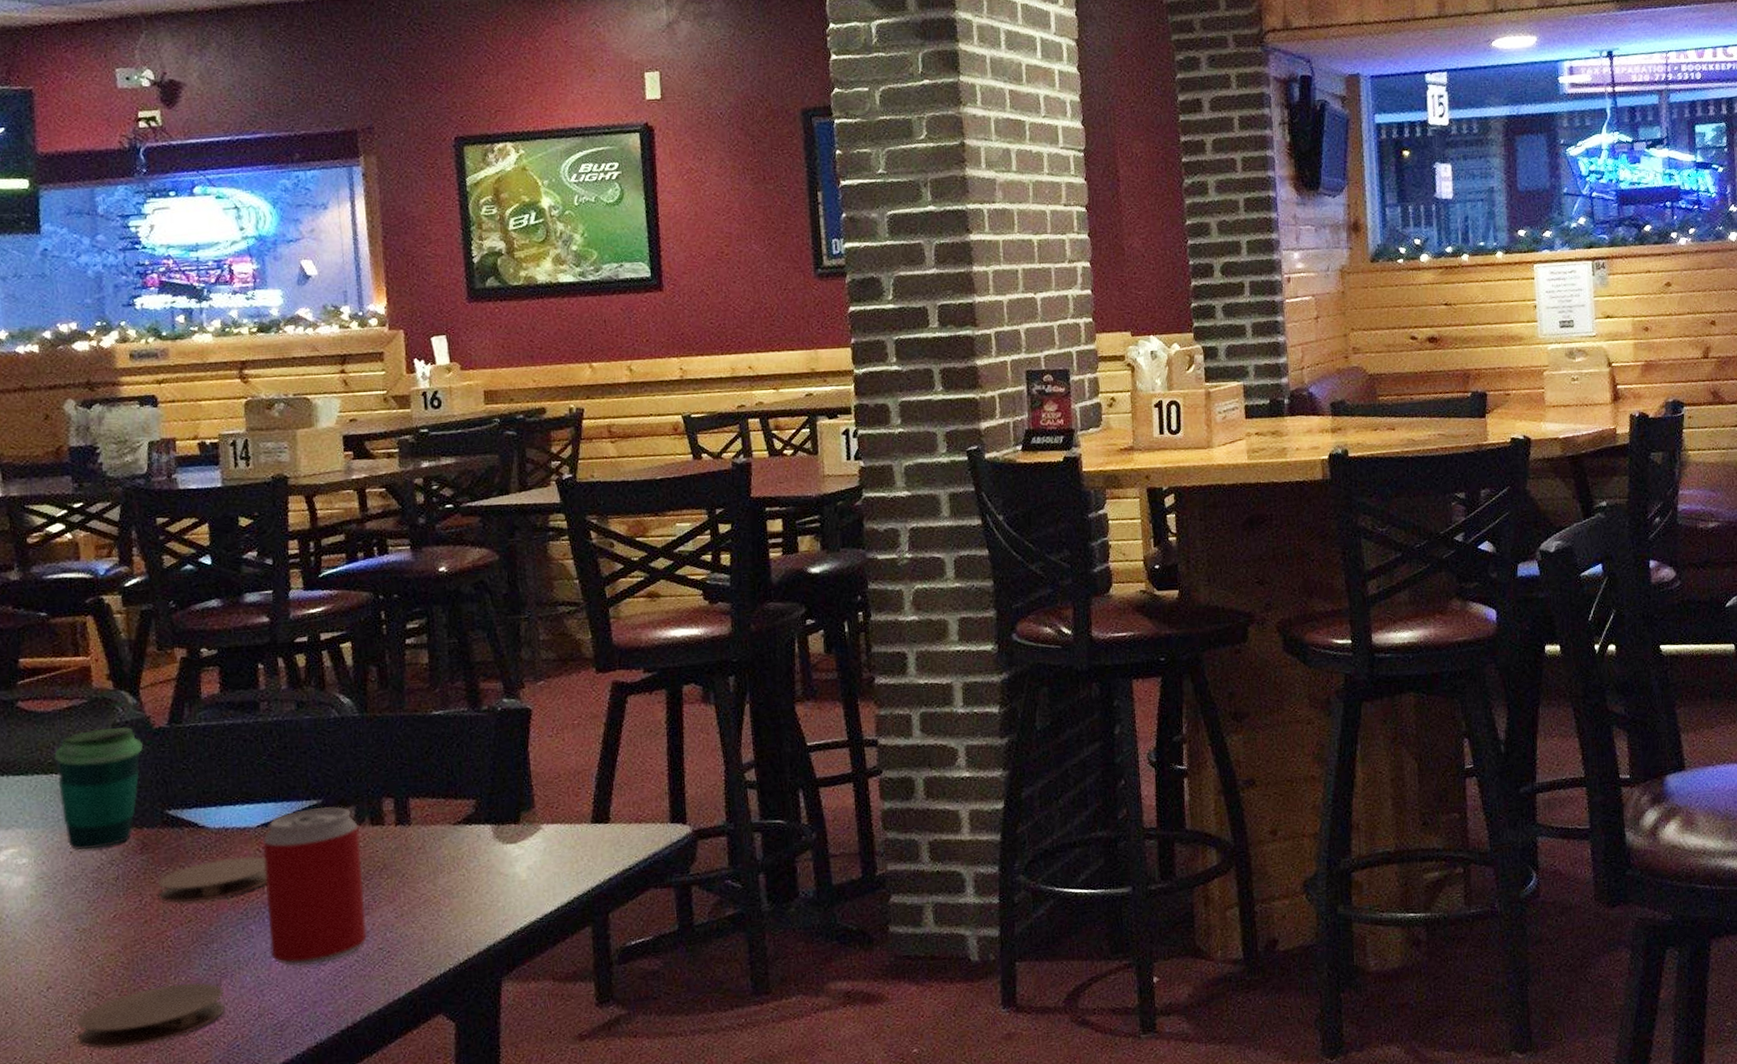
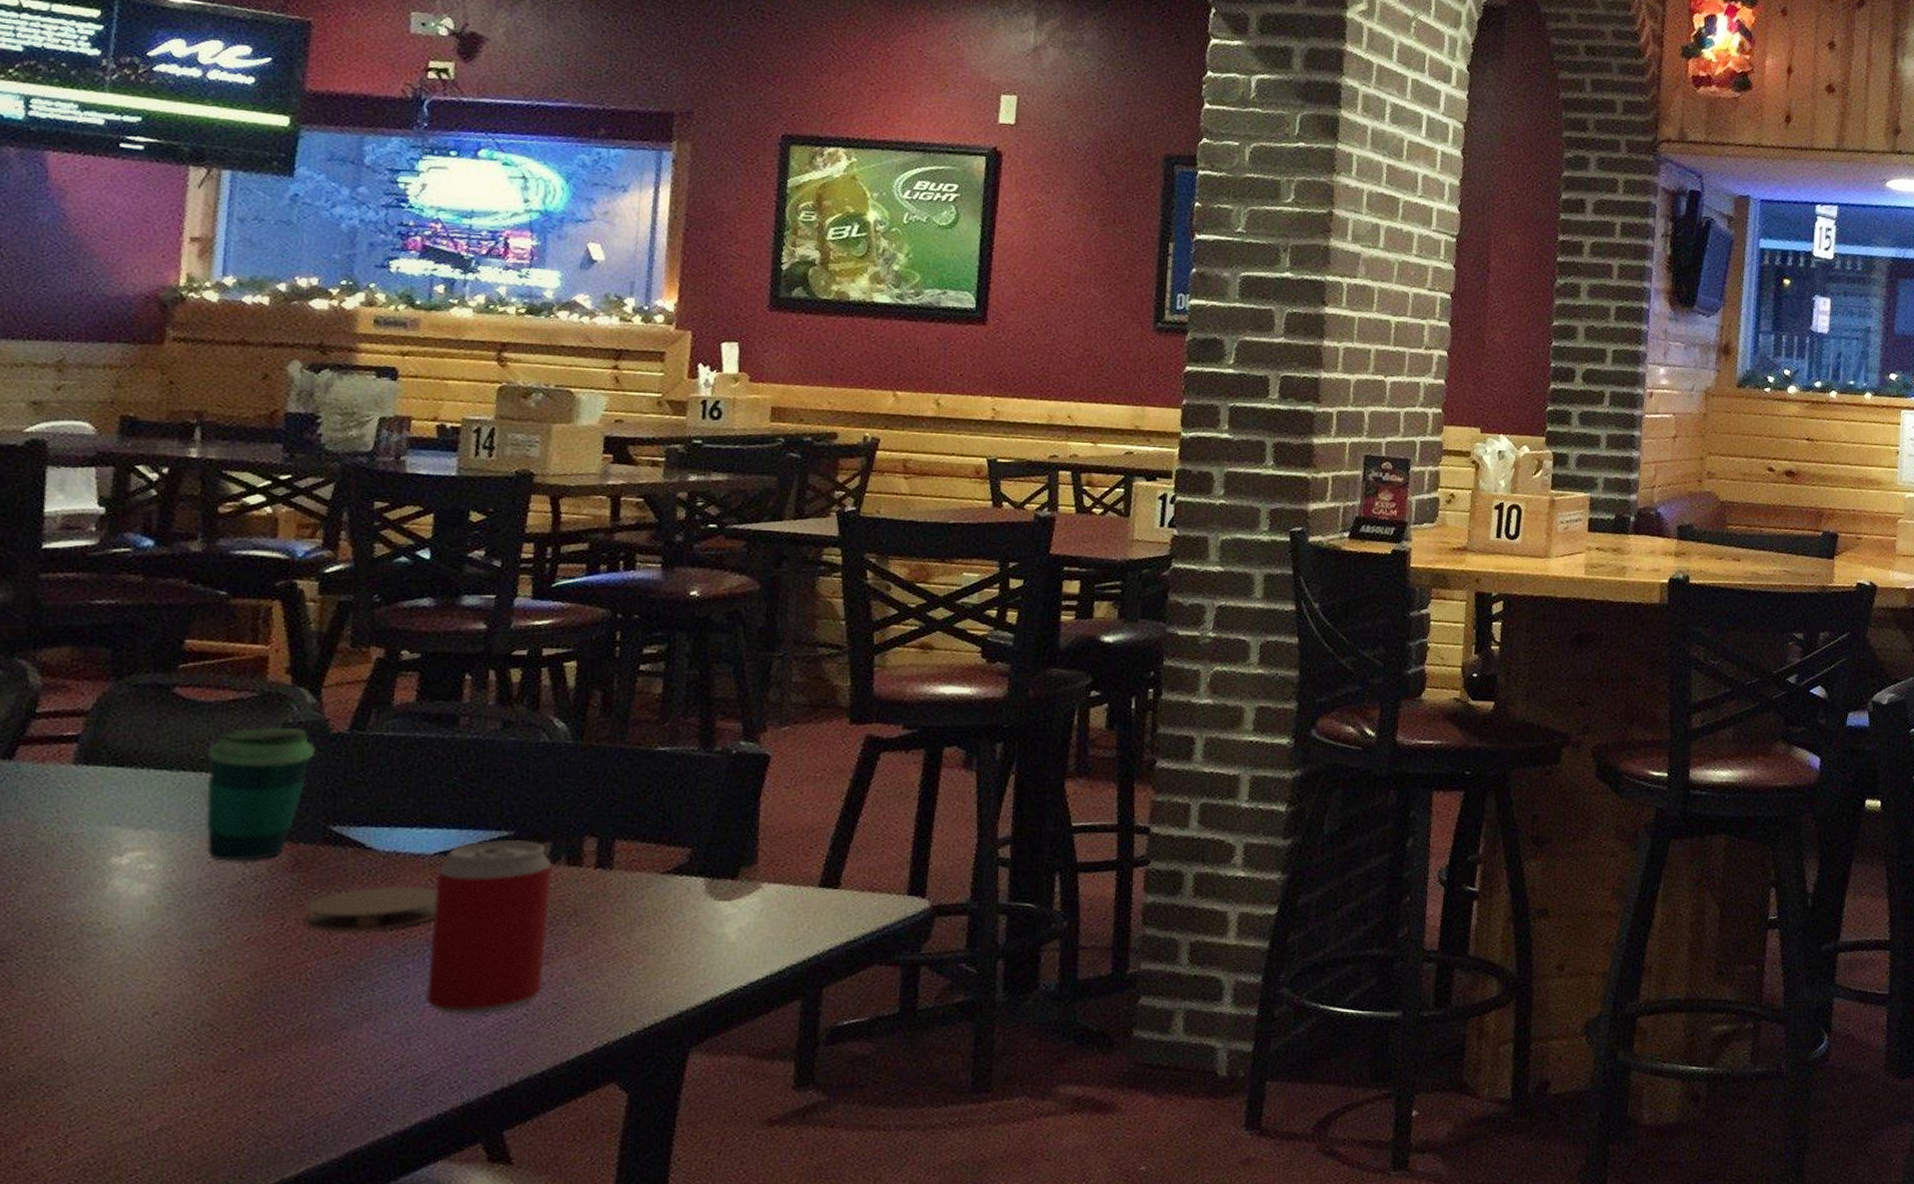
coaster: present [75,983,225,1049] -> none [179,1022,363,1089]

